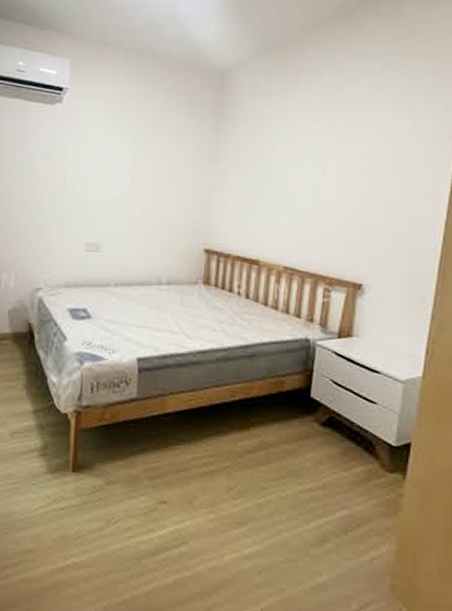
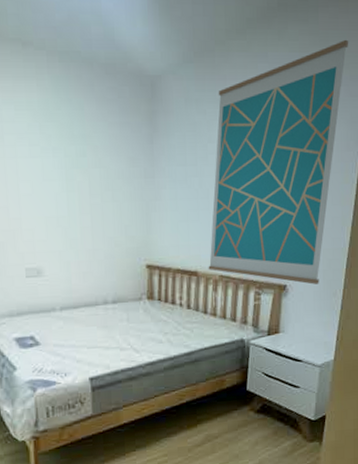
wall art: none [271,31,441,287] -> present [208,39,349,285]

